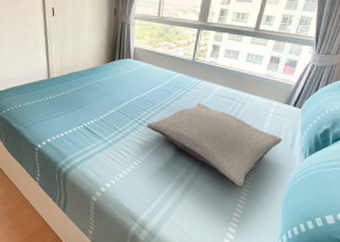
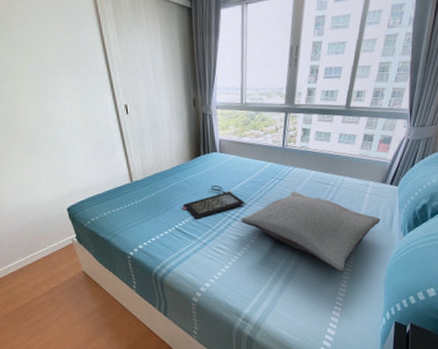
clutch bag: none [92,89,152,120] -> present [181,185,245,220]

